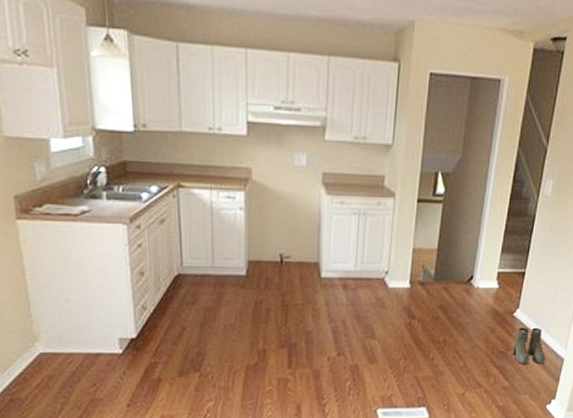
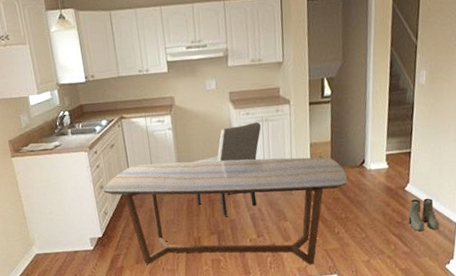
dining table: none [143,249,451,394] -> present [103,157,348,265]
chair: none [266,214,356,326] -> present [195,122,261,216]

